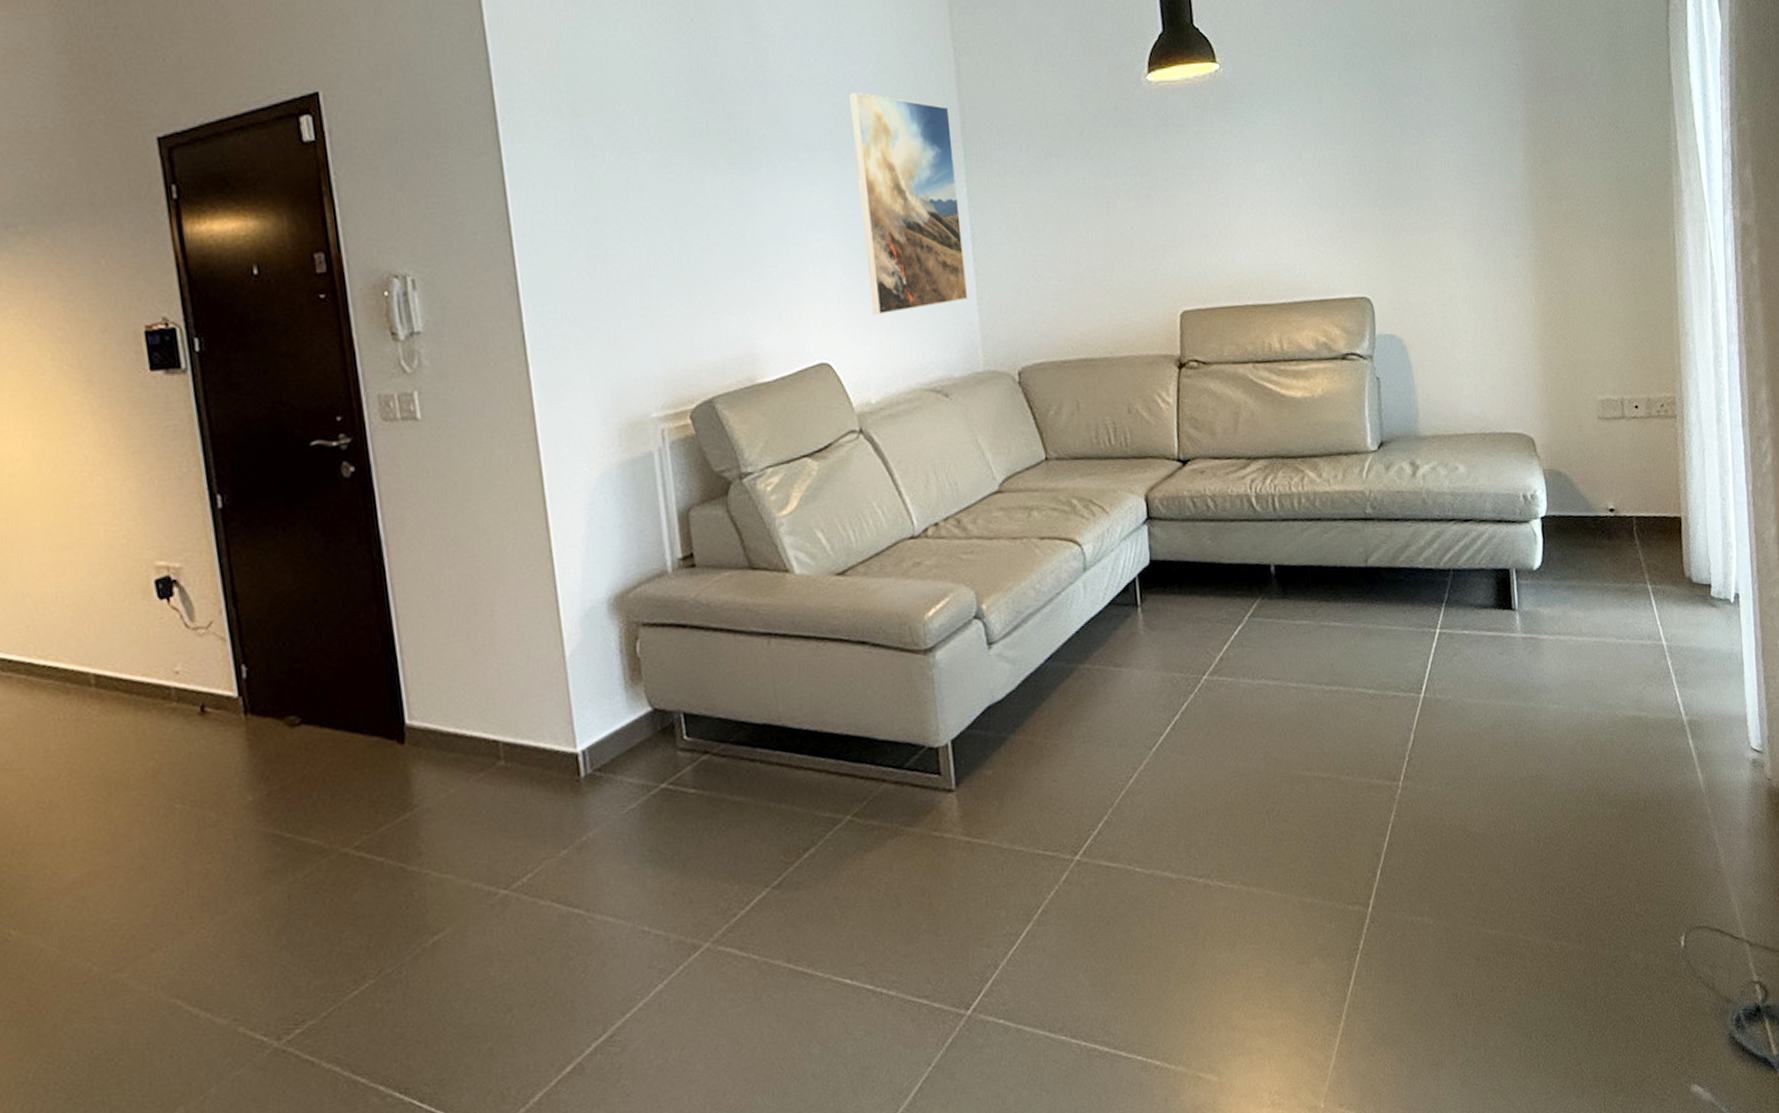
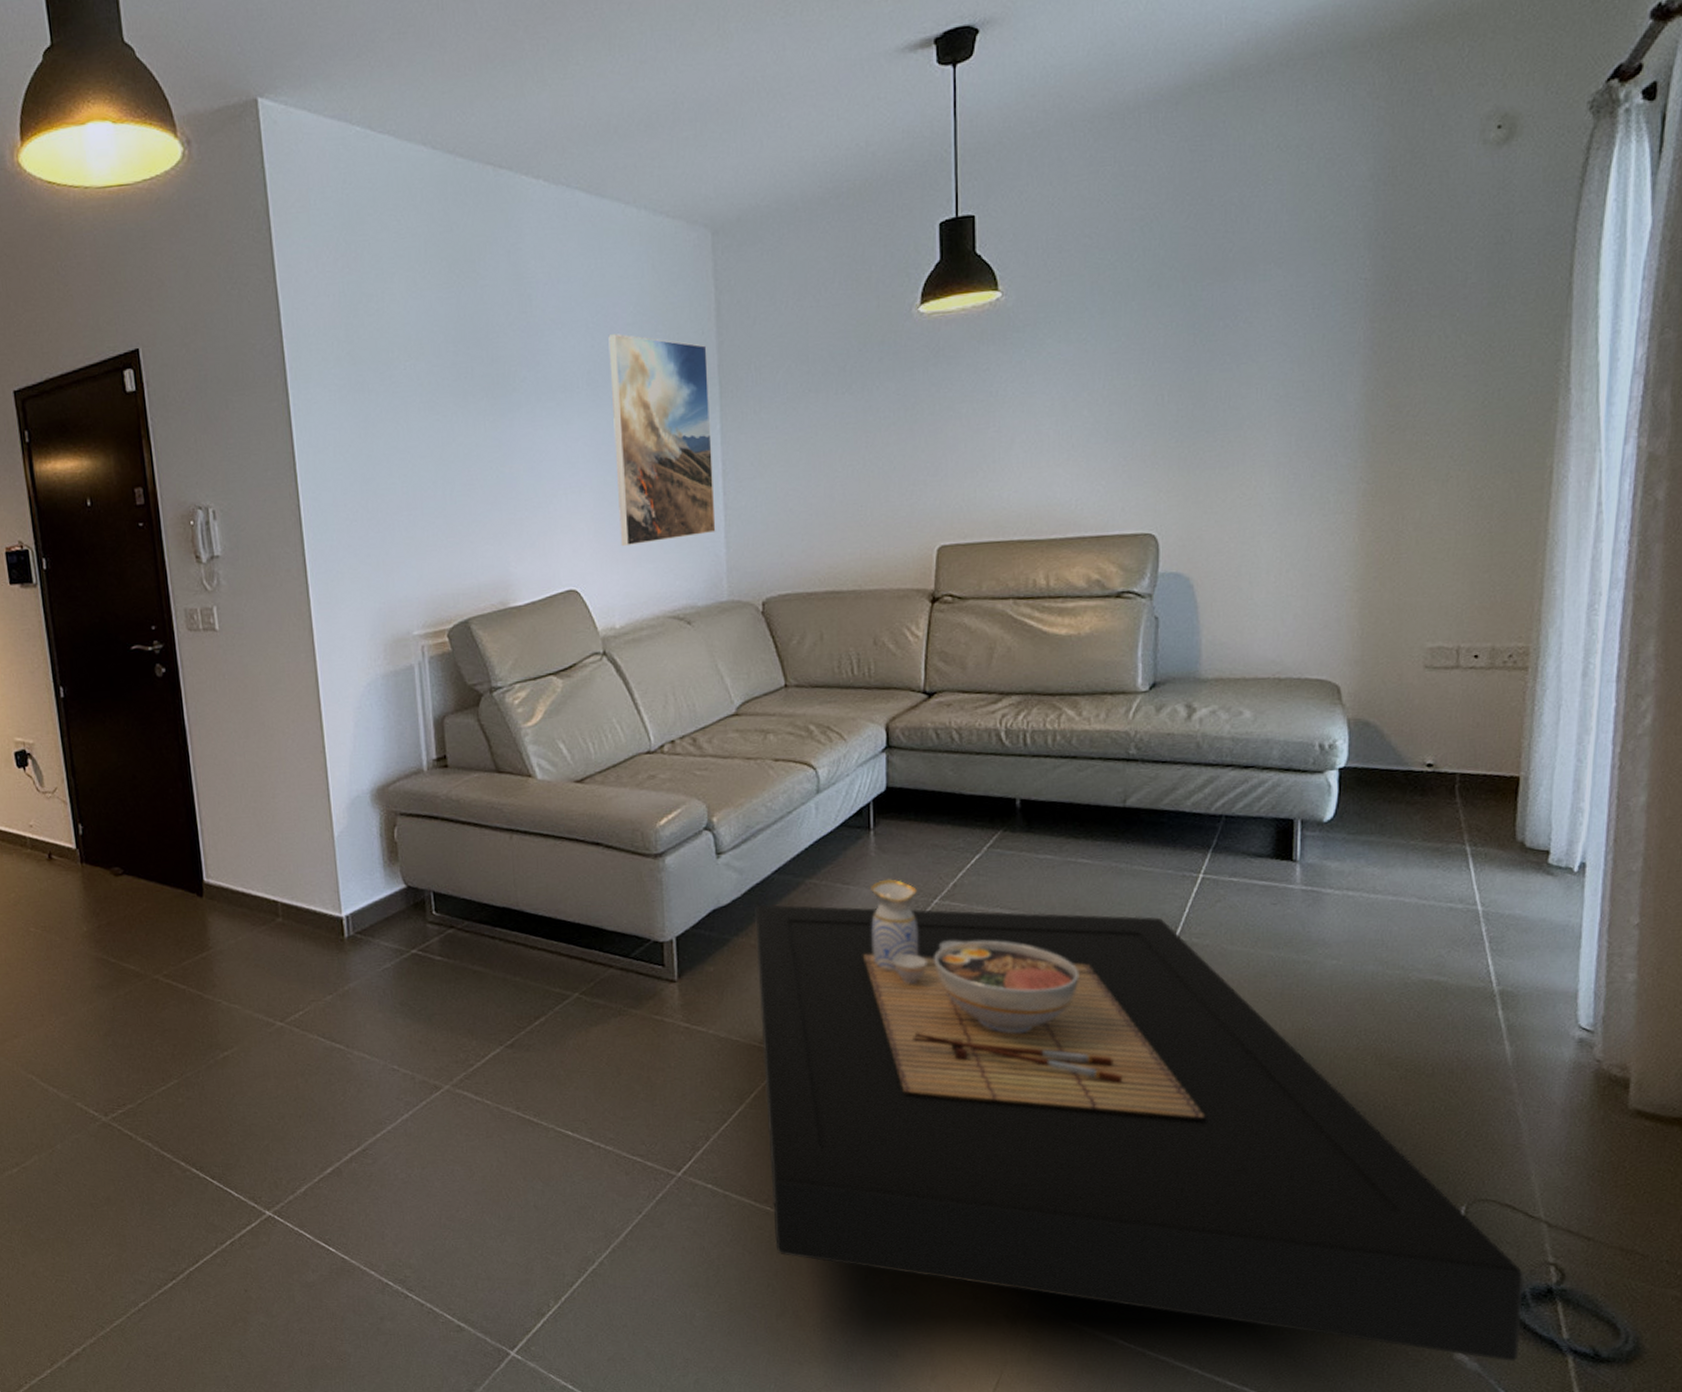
coffee table: none [1030,657,1742,1090] -> present [755,879,1524,1361]

